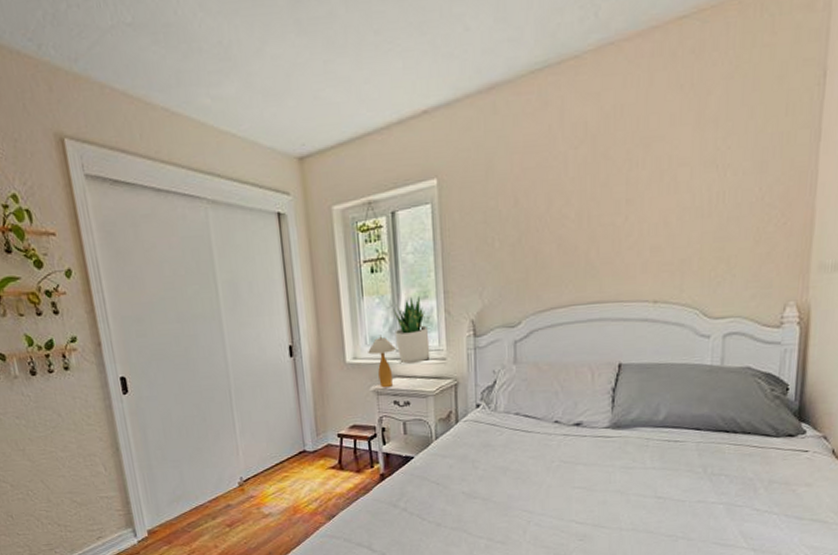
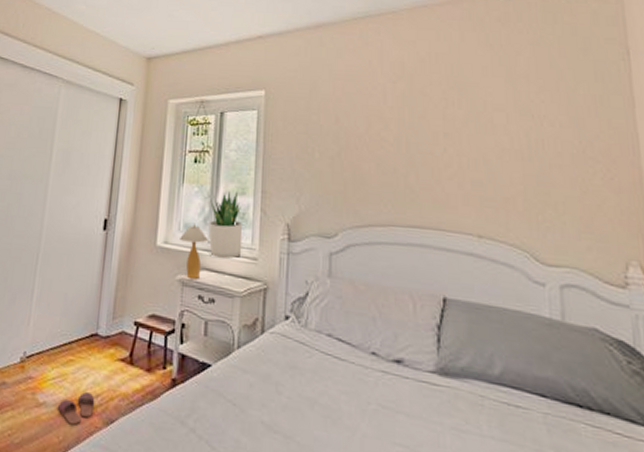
slippers: none [283,497,315,525] -> present [58,391,95,425]

